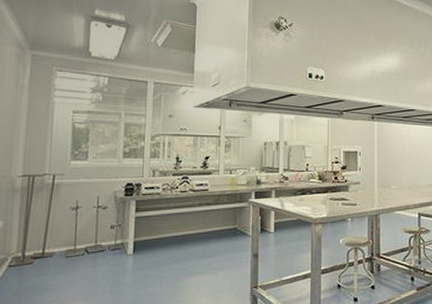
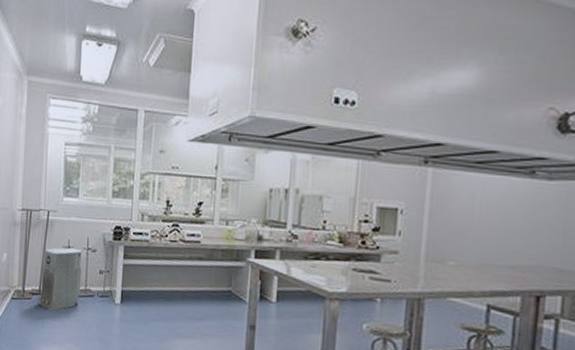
air purifier: none [41,207,92,271] -> present [38,247,82,311]

